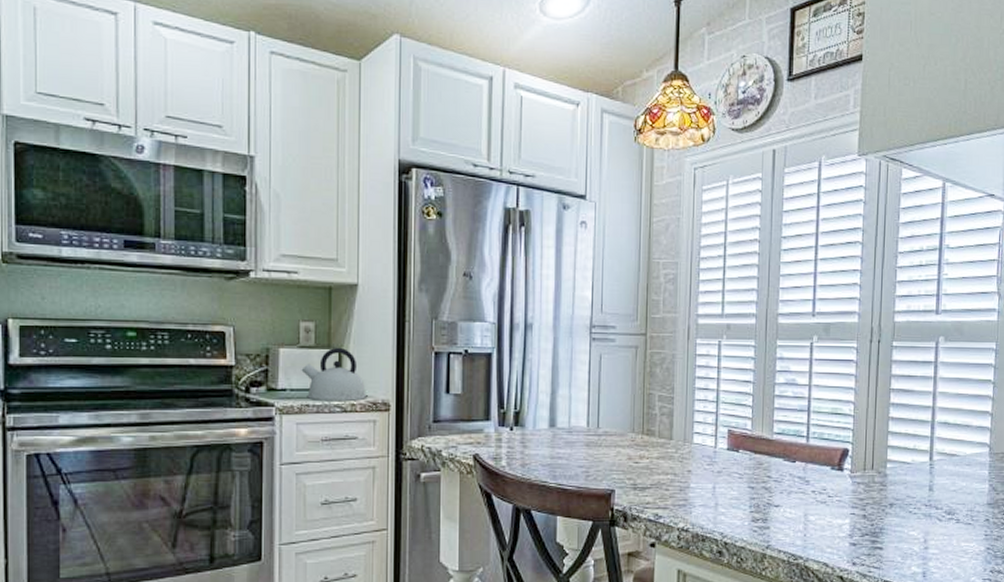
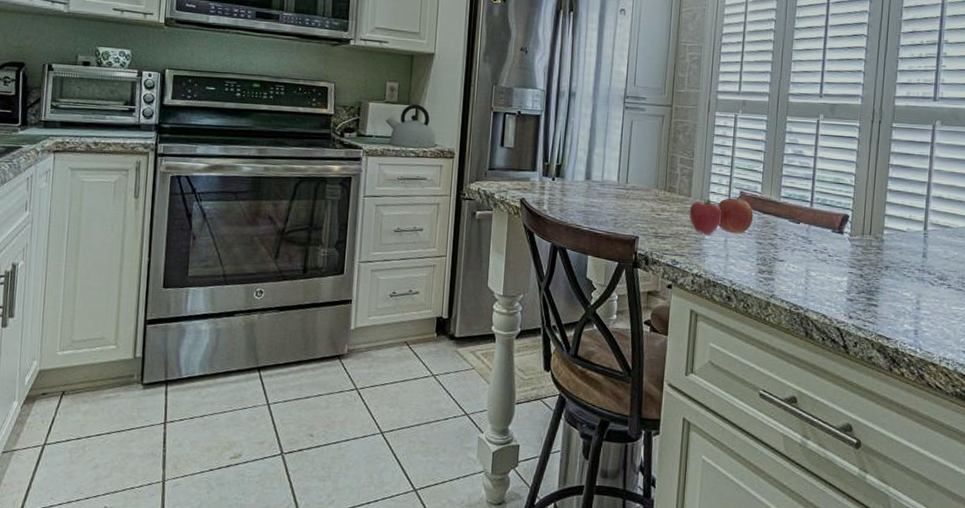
fruit: none [671,440,709,481] -> present [689,199,722,234]
fruit: none [704,434,744,479] -> present [718,195,754,234]

